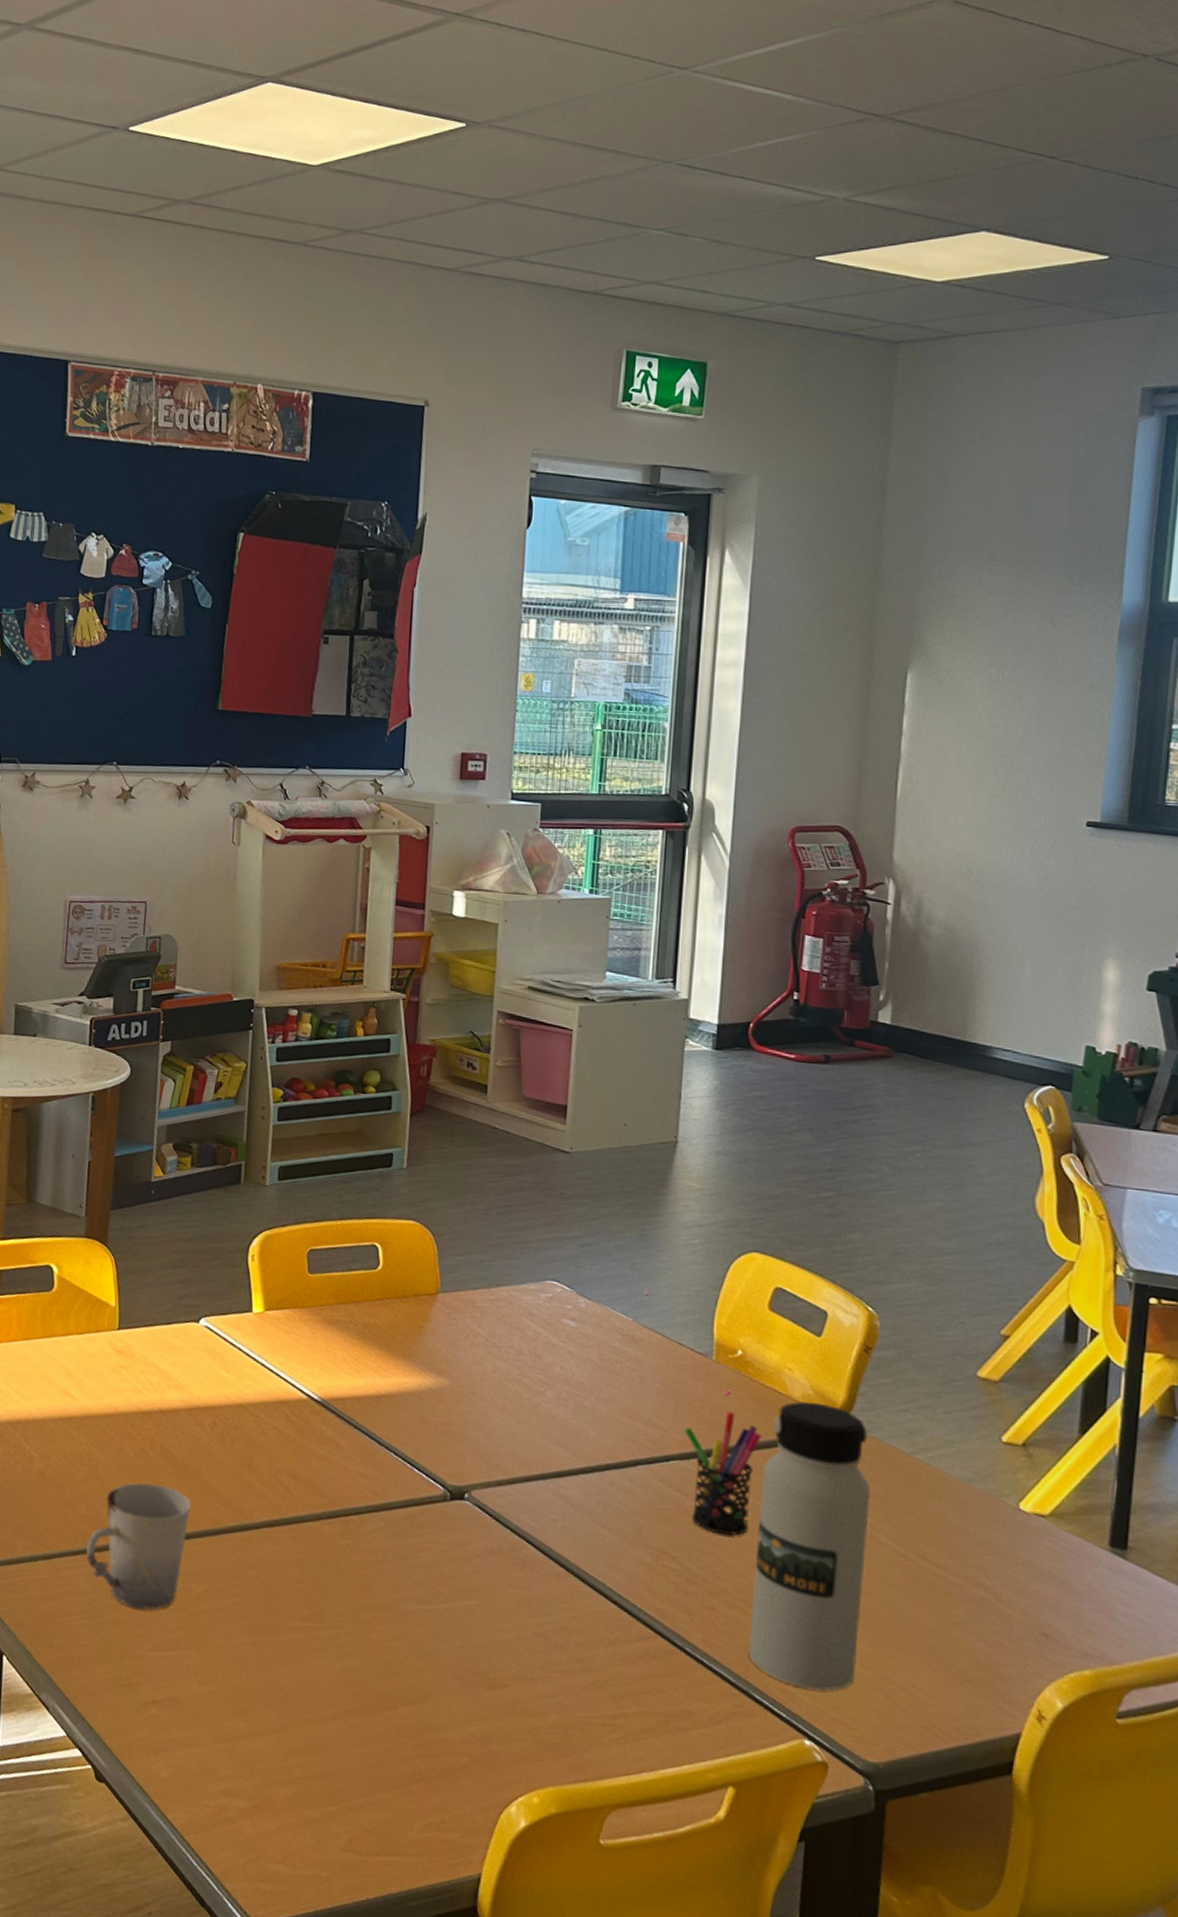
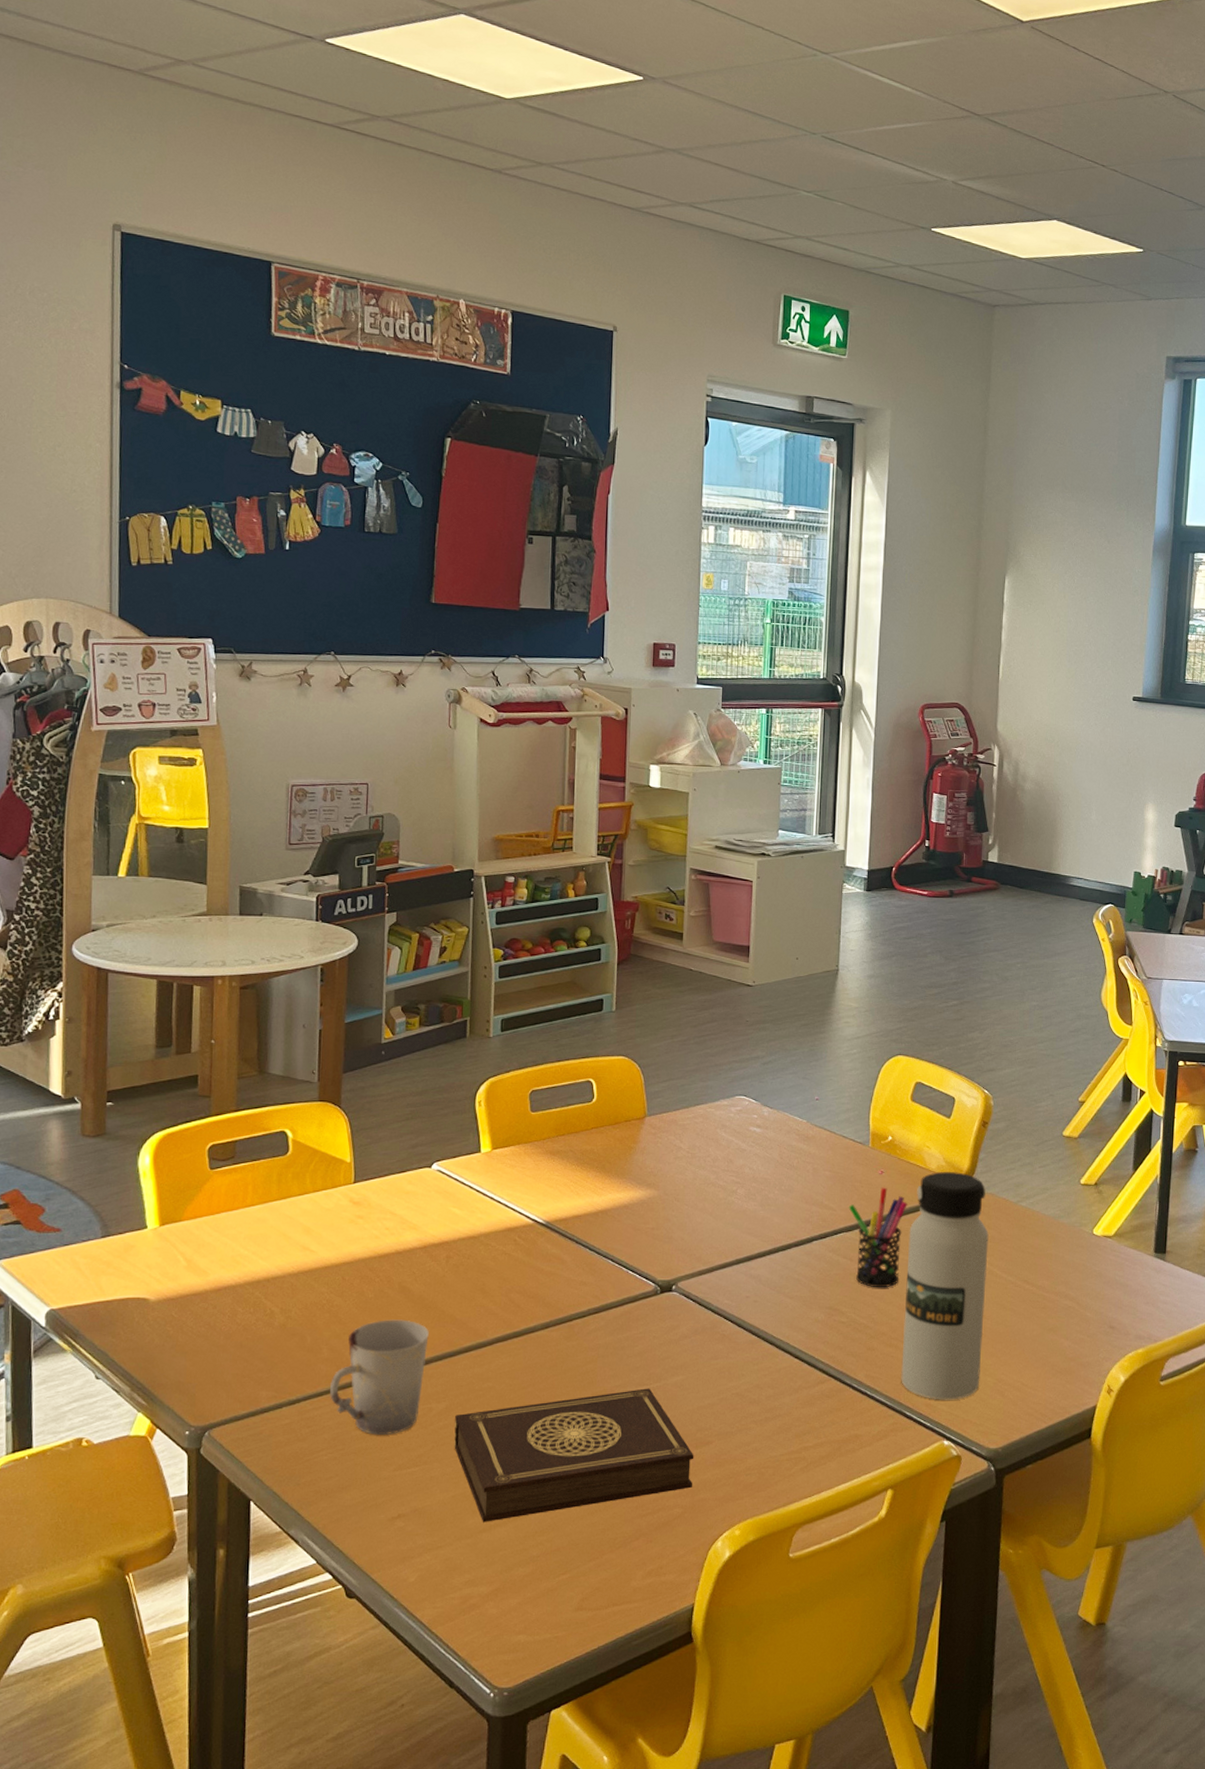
book: none [213,1600,486,1736] -> present [454,1388,694,1522]

